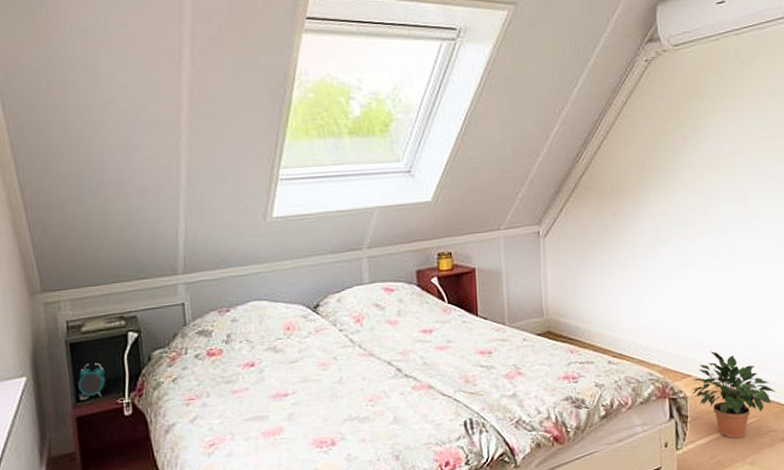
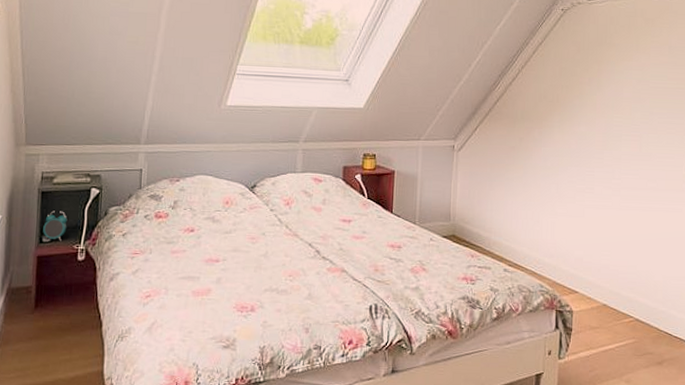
potted plant: present [690,351,775,439] -> none [576,272,654,356]

